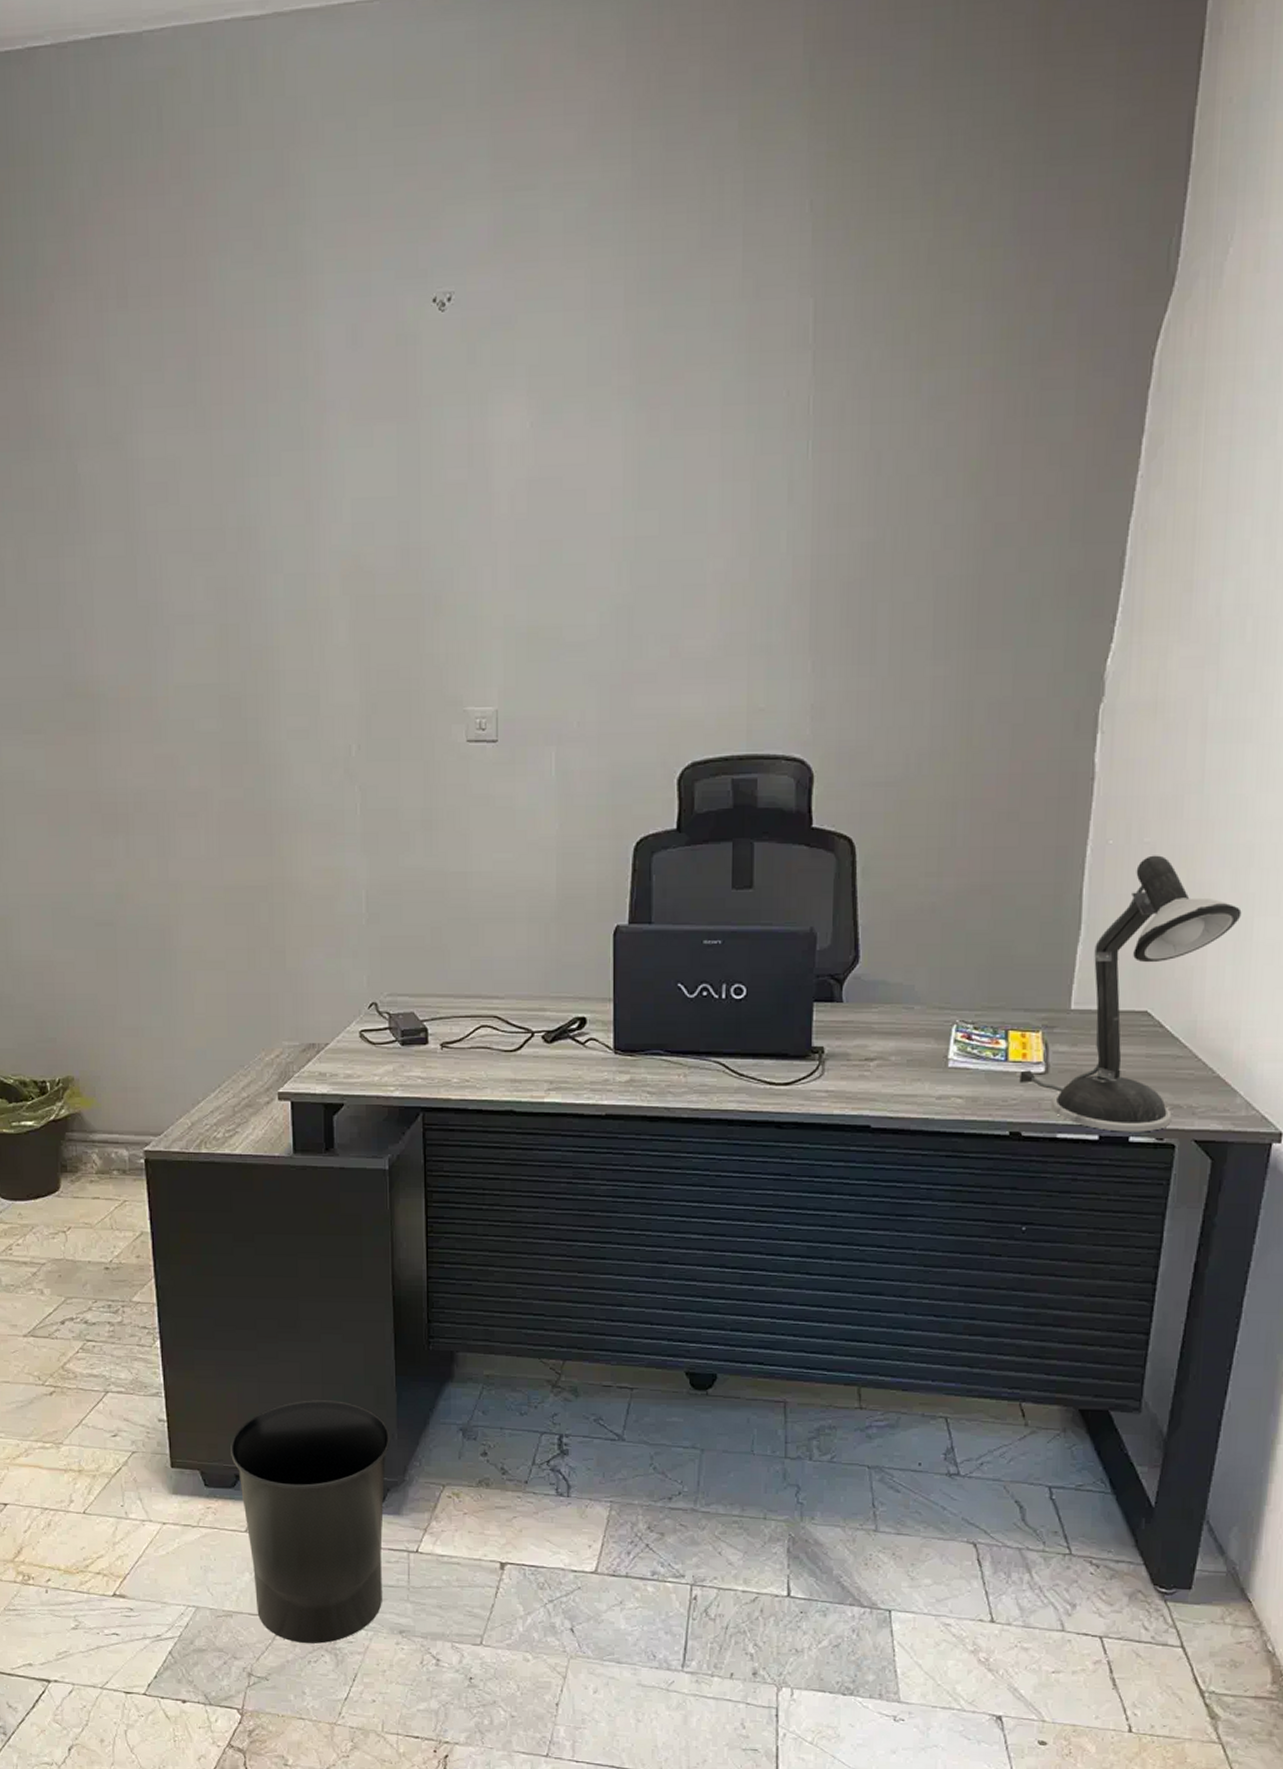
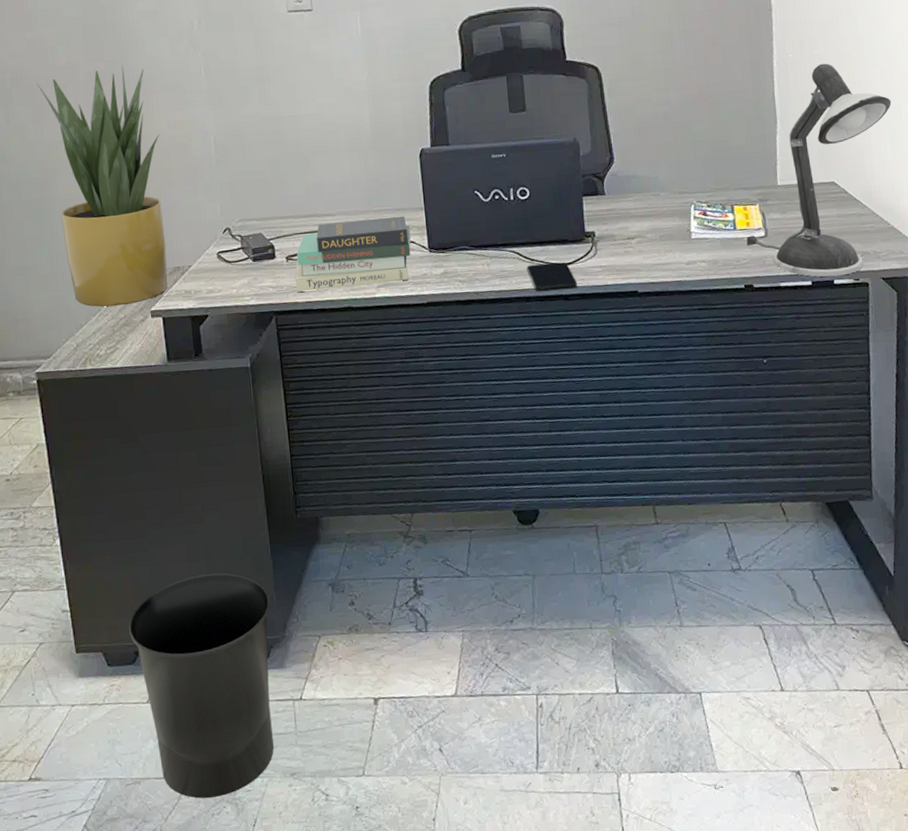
planter: none [164,795,302,1083] -> present [37,65,168,307]
books: none [450,1006,593,1087] -> present [295,216,411,292]
phone: none [733,1081,795,1115] -> present [526,262,578,292]

